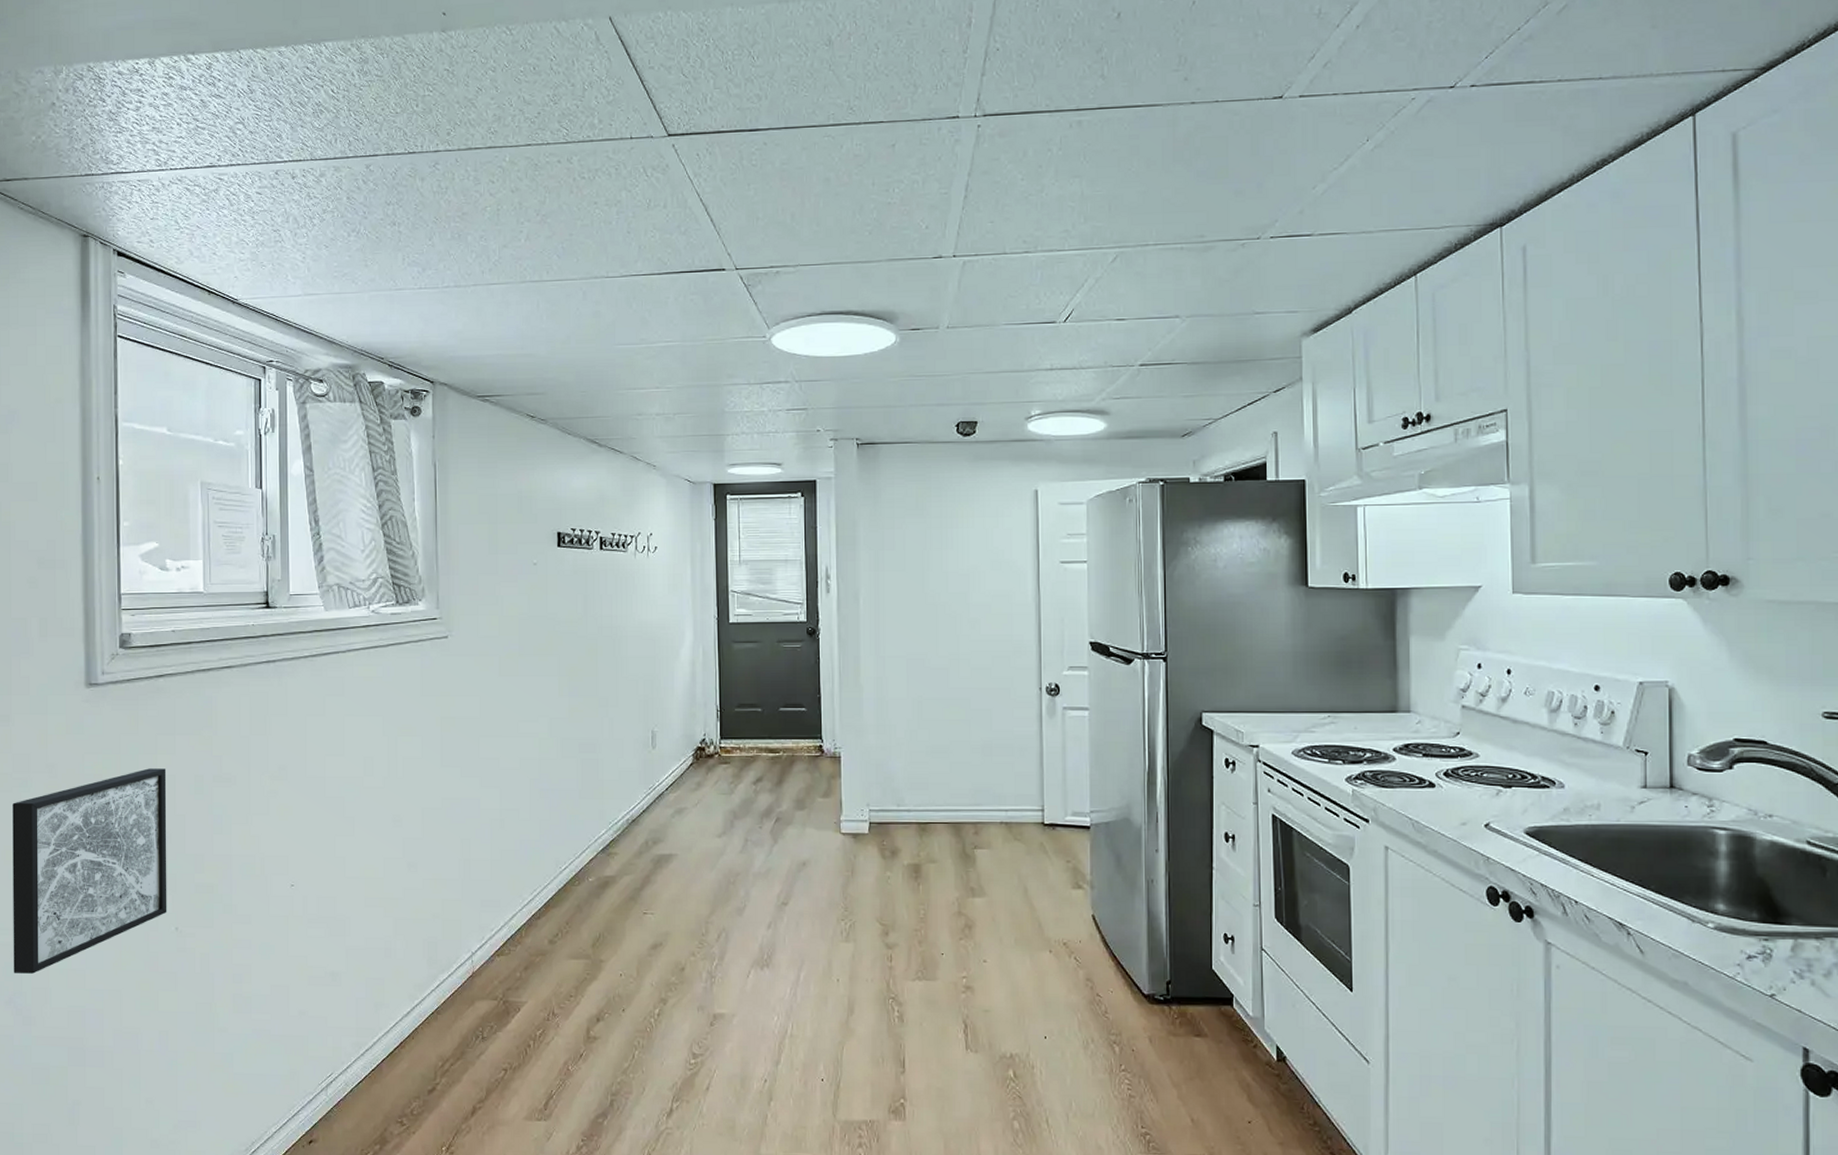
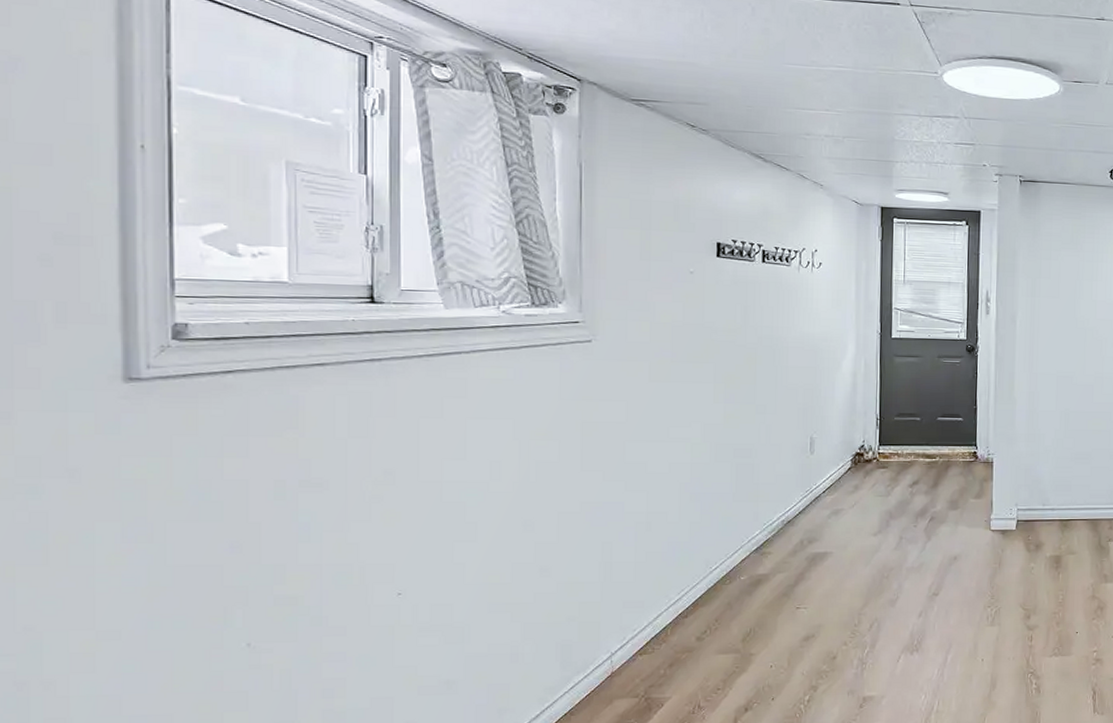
wall art: present [12,768,167,974] -> none [15,472,236,704]

